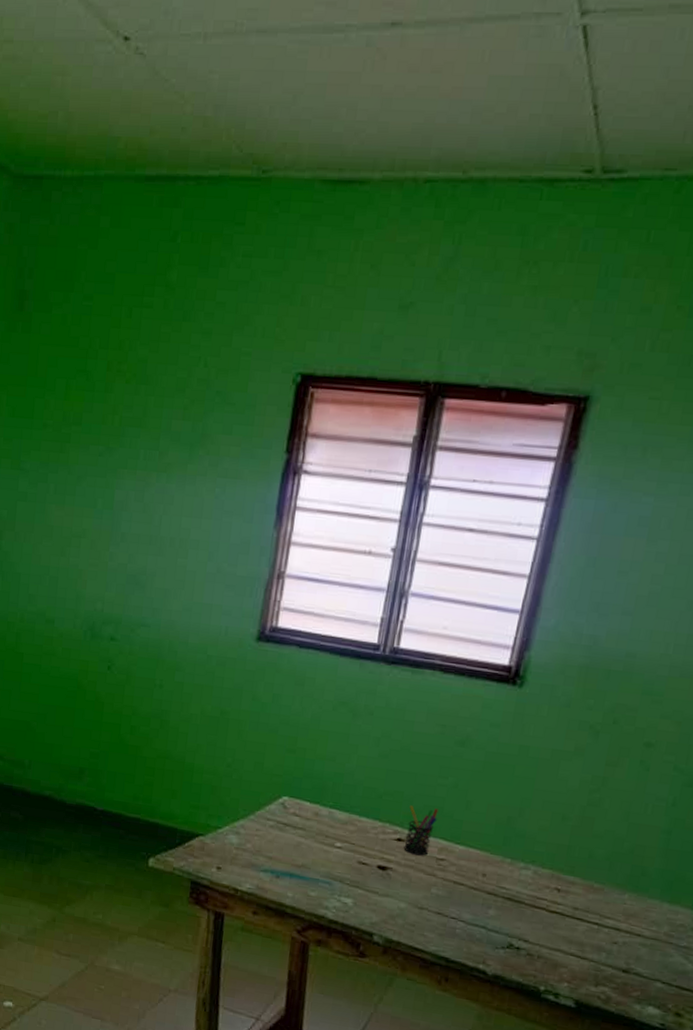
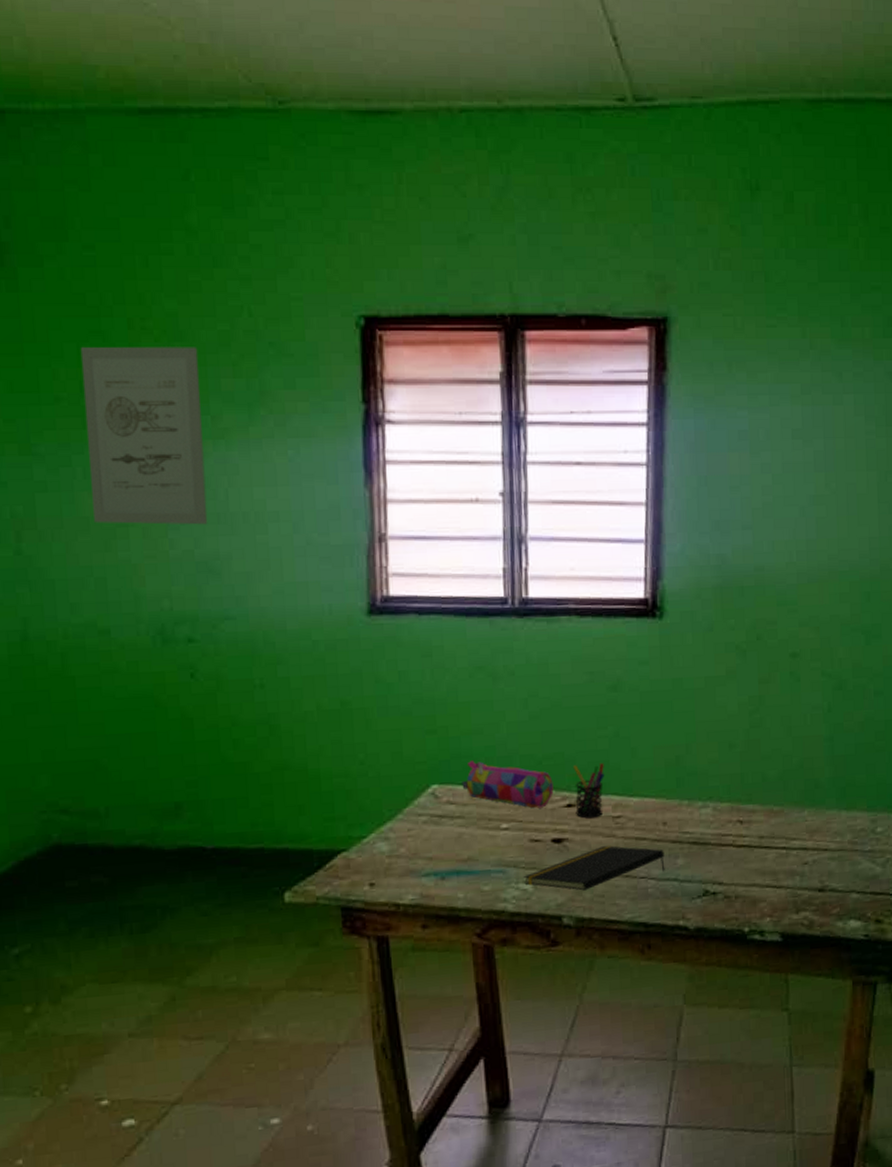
wall art: none [57,383,159,544] -> present [80,347,208,525]
pencil case: none [308,782,389,837] -> present [462,759,554,809]
notepad: none [346,882,479,918] -> present [524,846,665,891]

